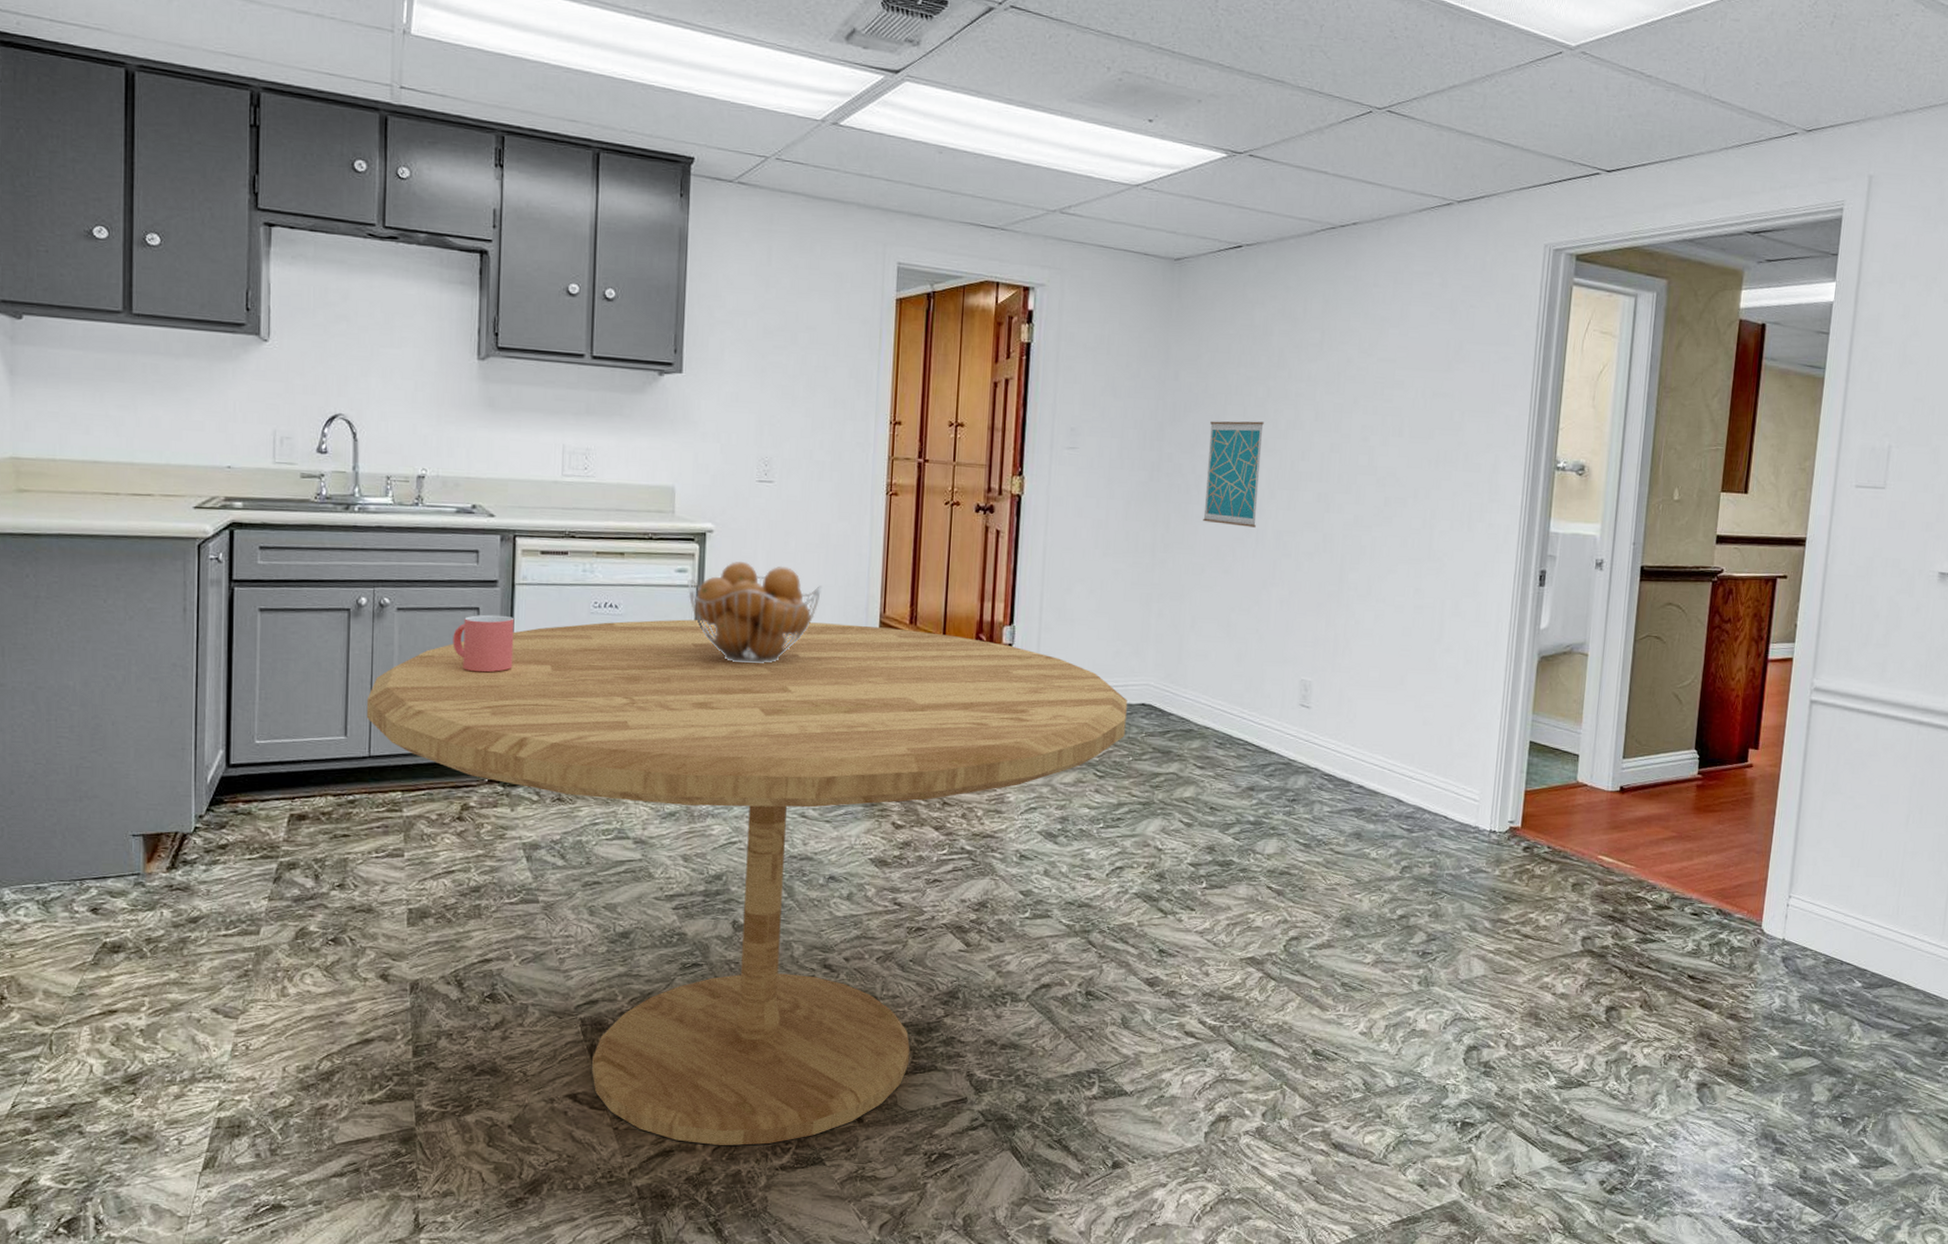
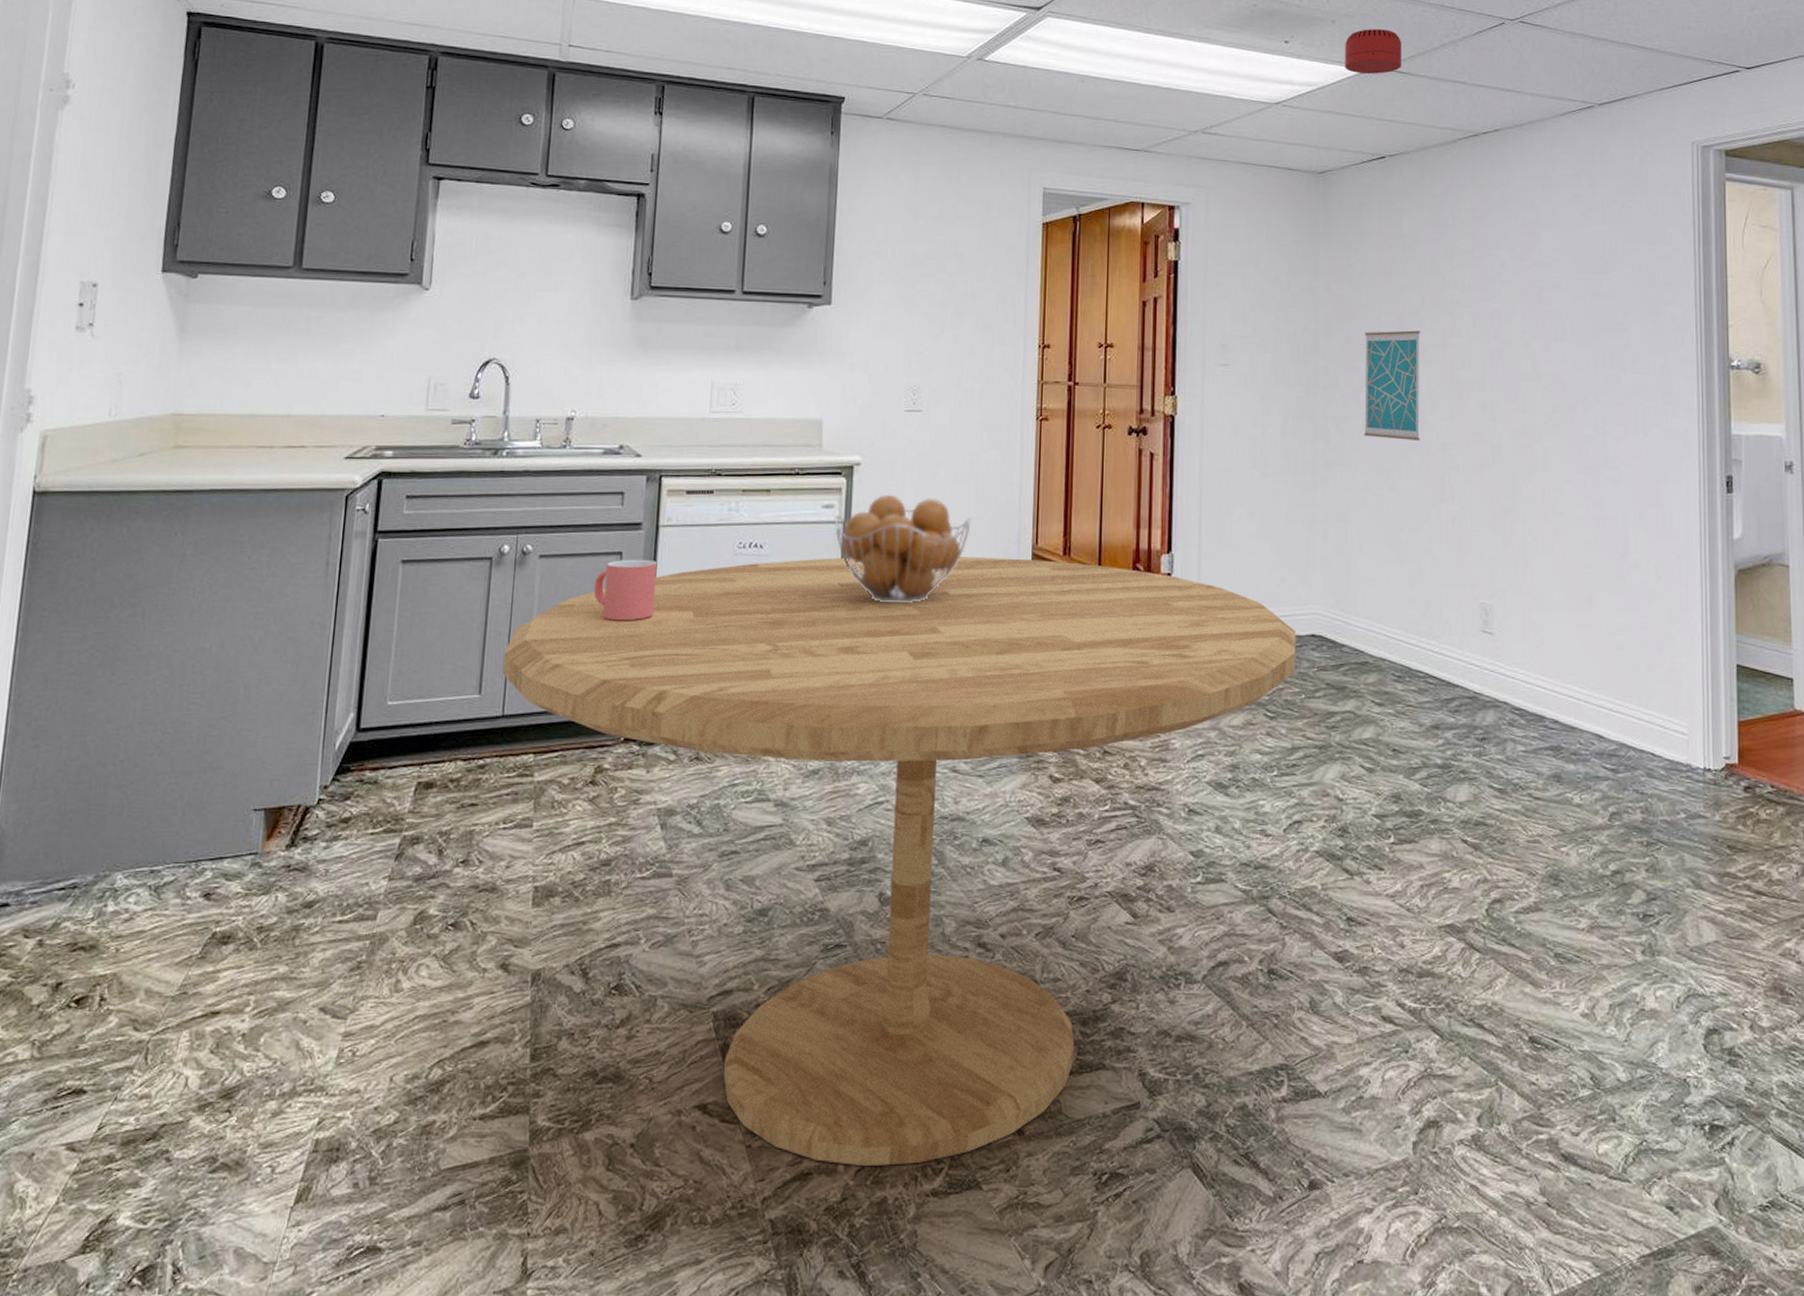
smoke detector: none [1208,111,1267,160] -> present [1345,29,1401,74]

